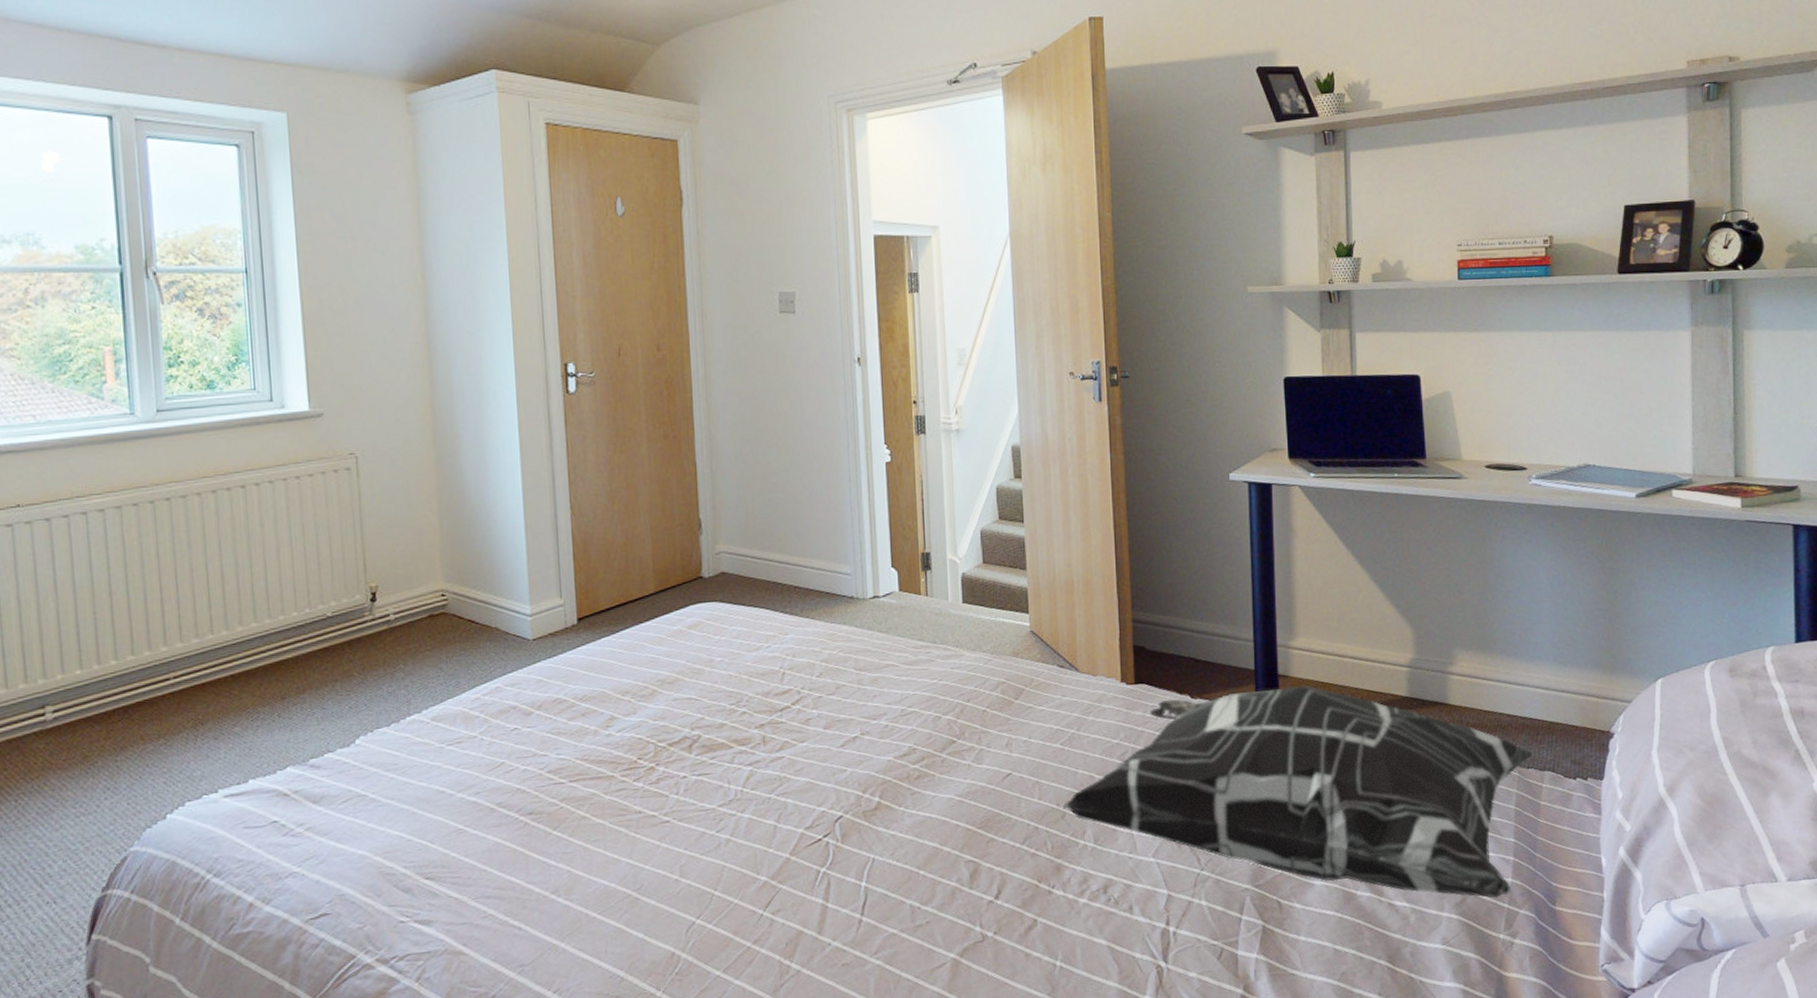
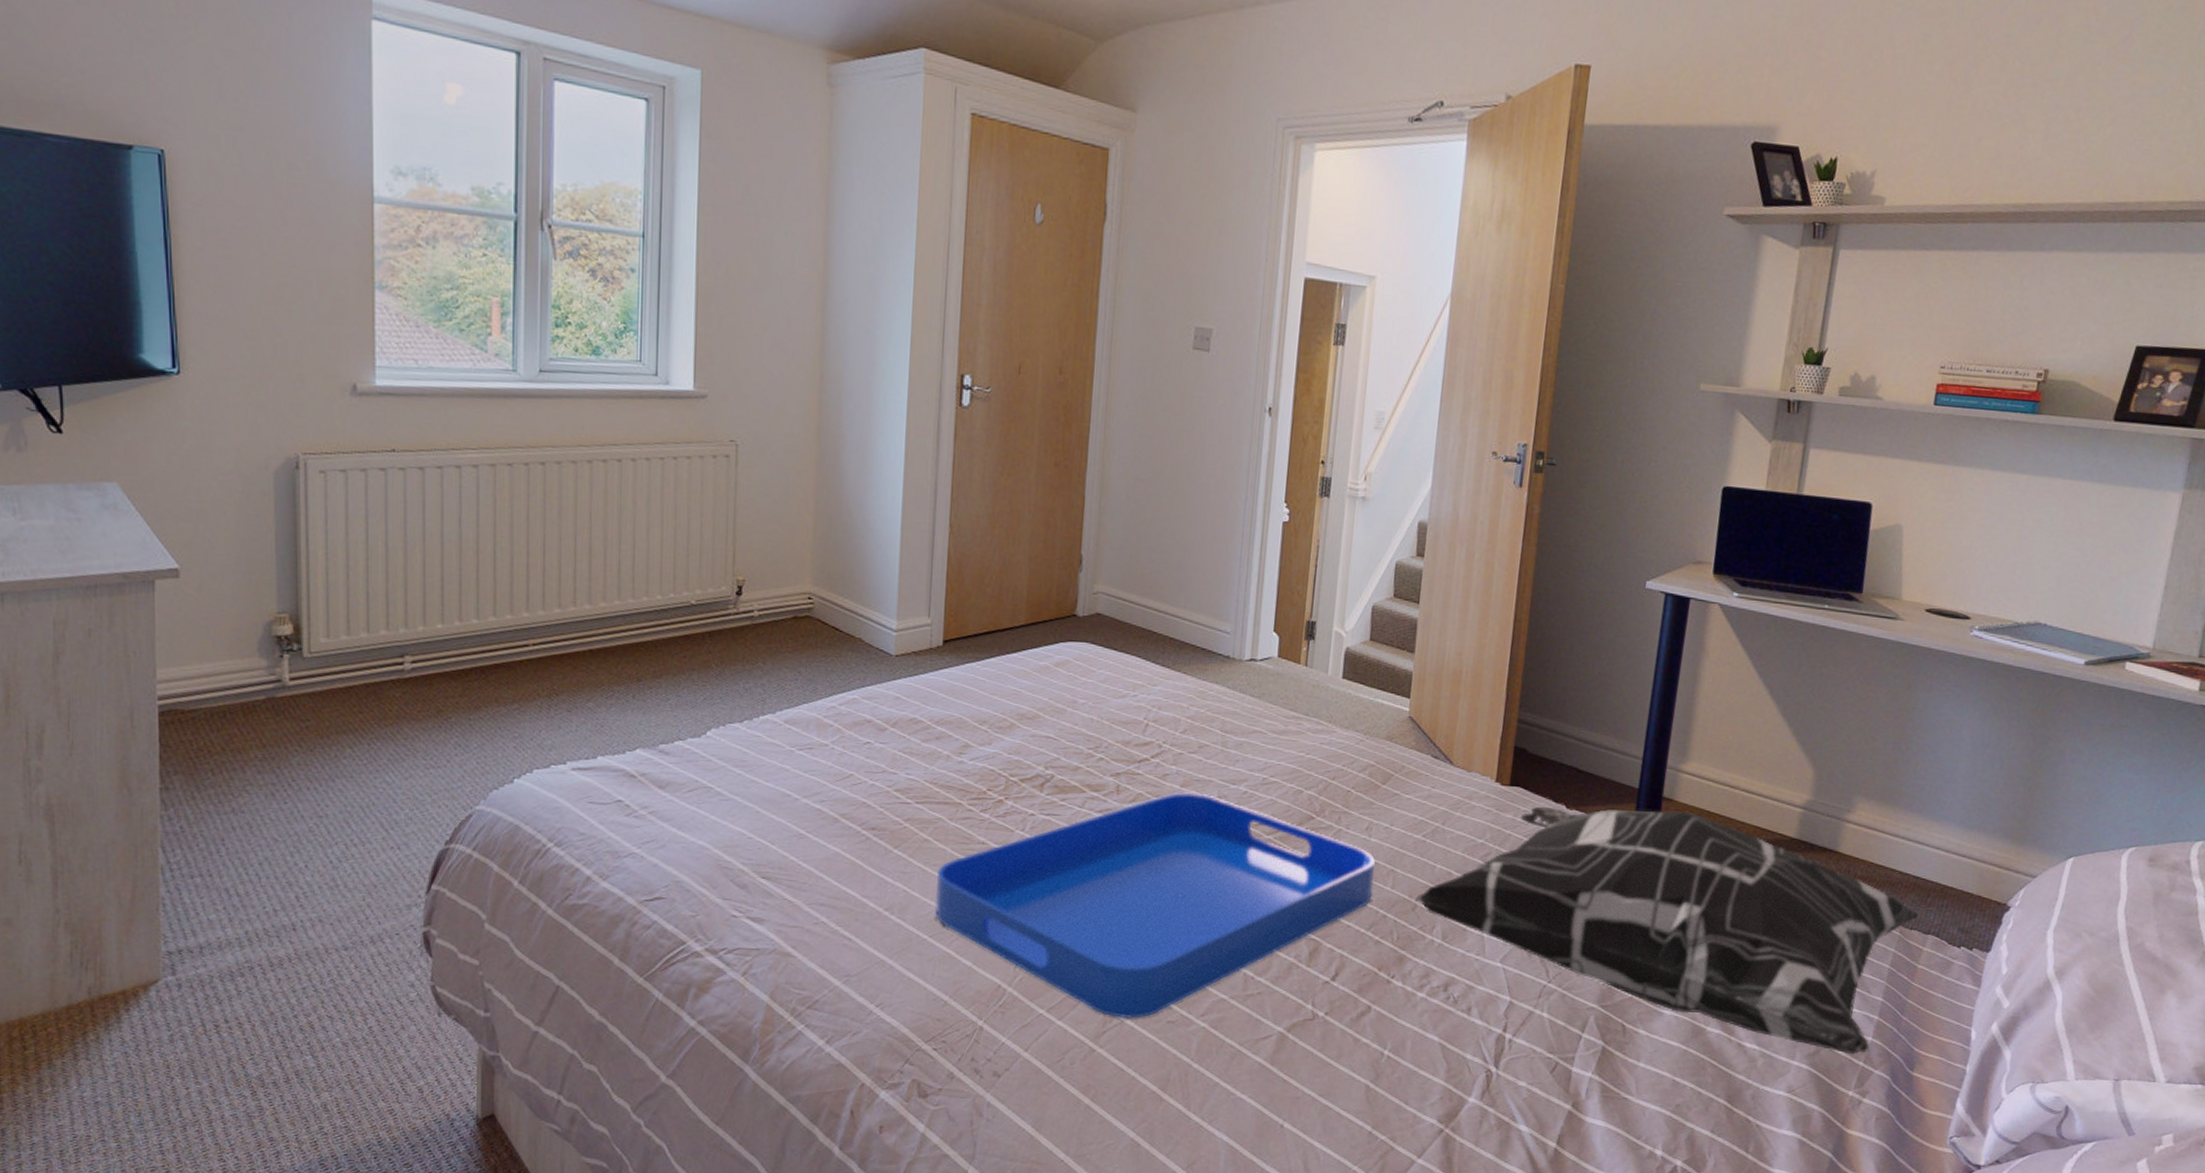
serving tray: none [599,732,1022,969] -> present [934,792,1376,1019]

